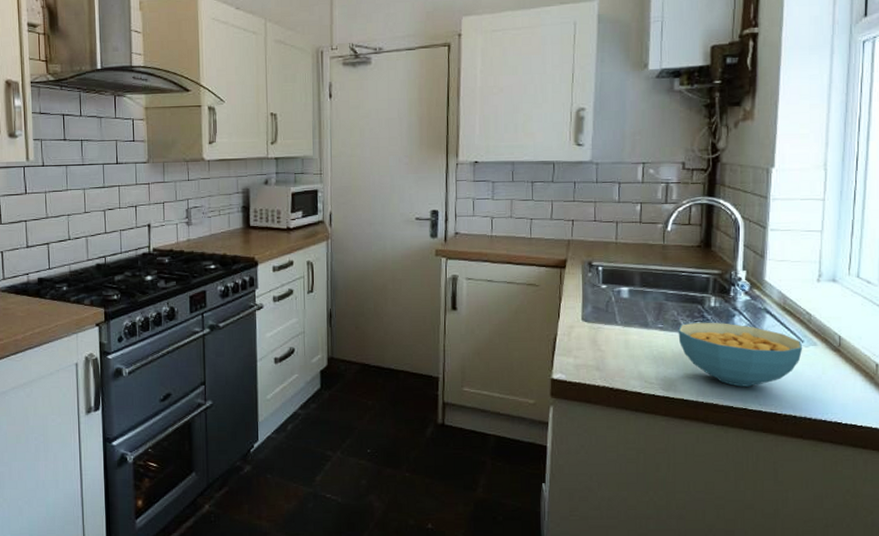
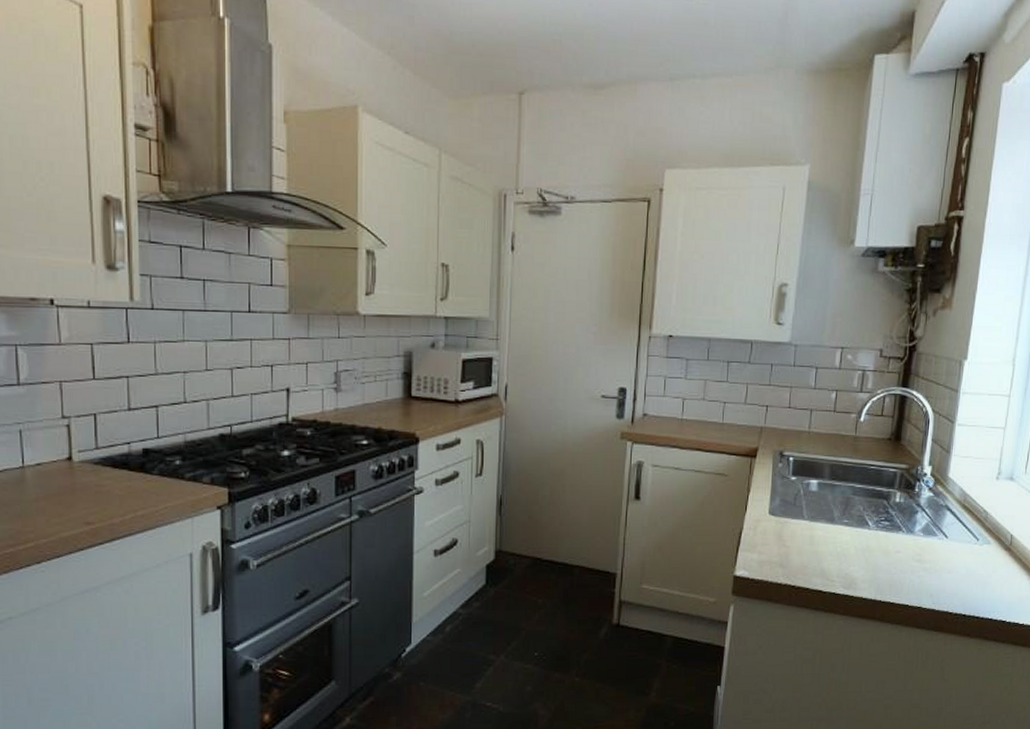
cereal bowl: present [678,322,803,387] -> none [862,518,978,585]

